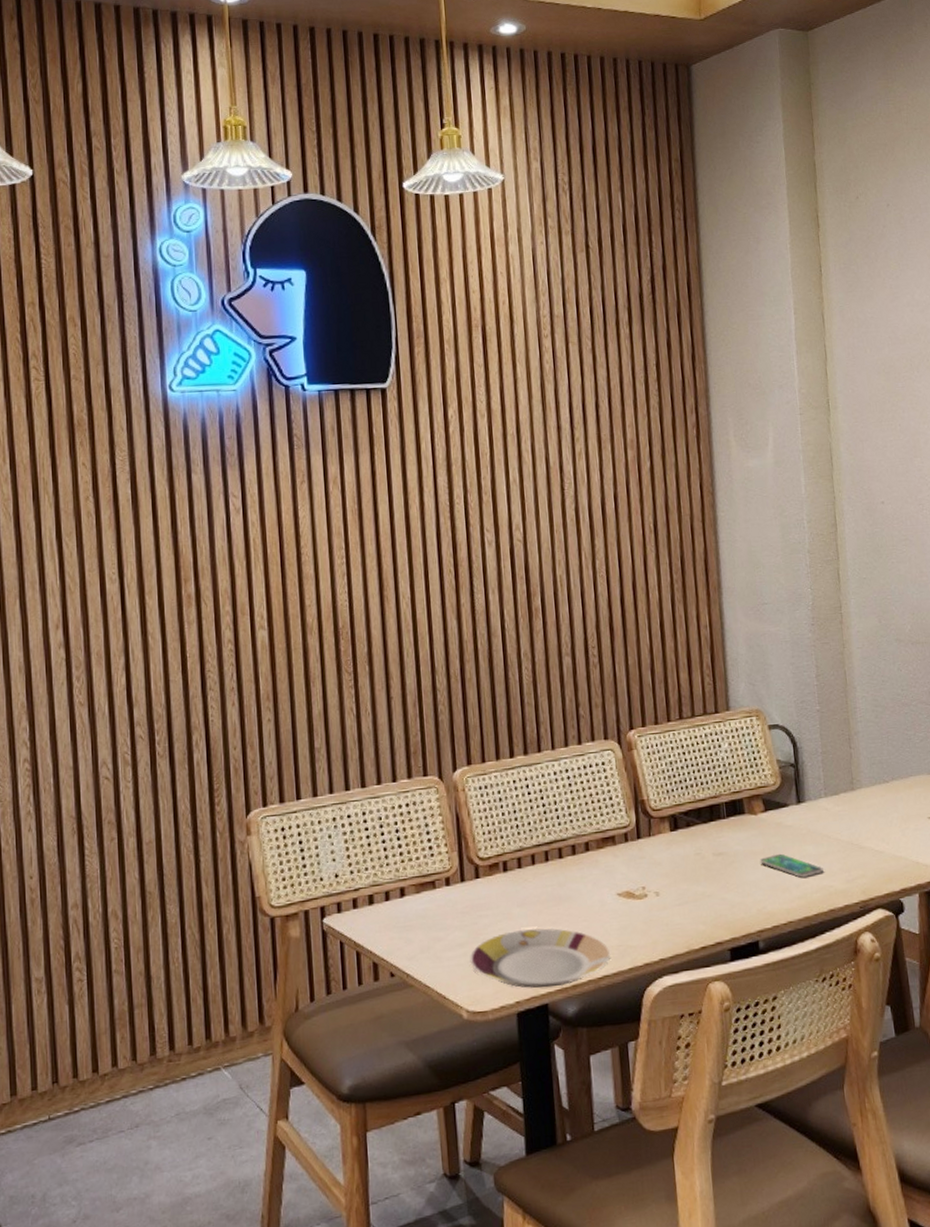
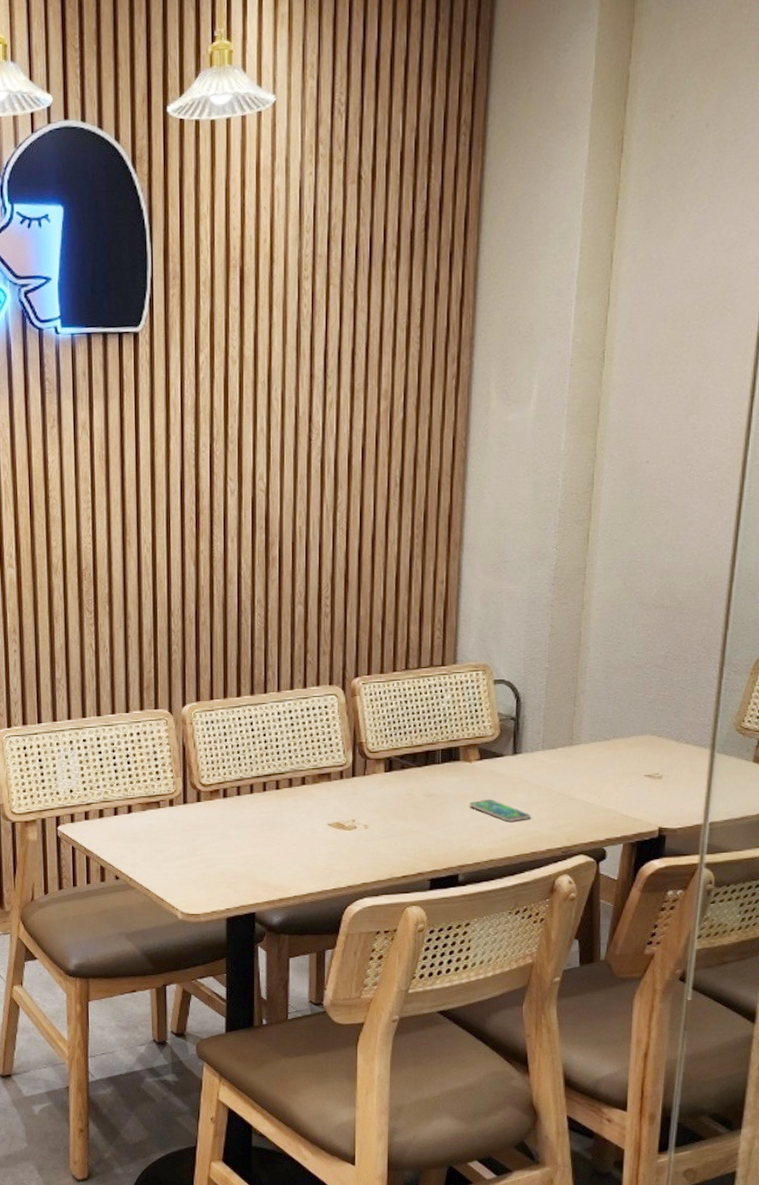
plate: present [469,928,610,988] -> none [187,848,316,899]

